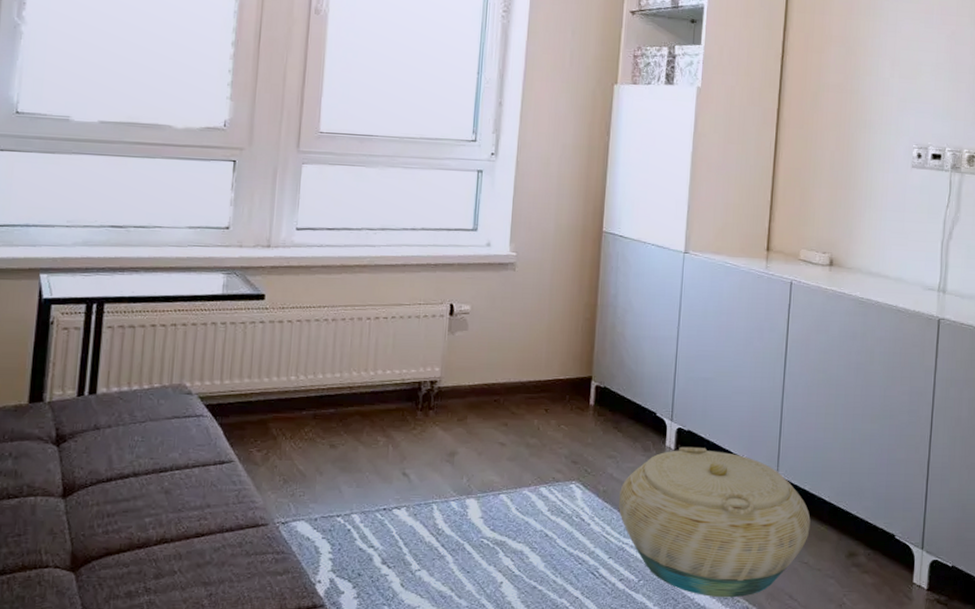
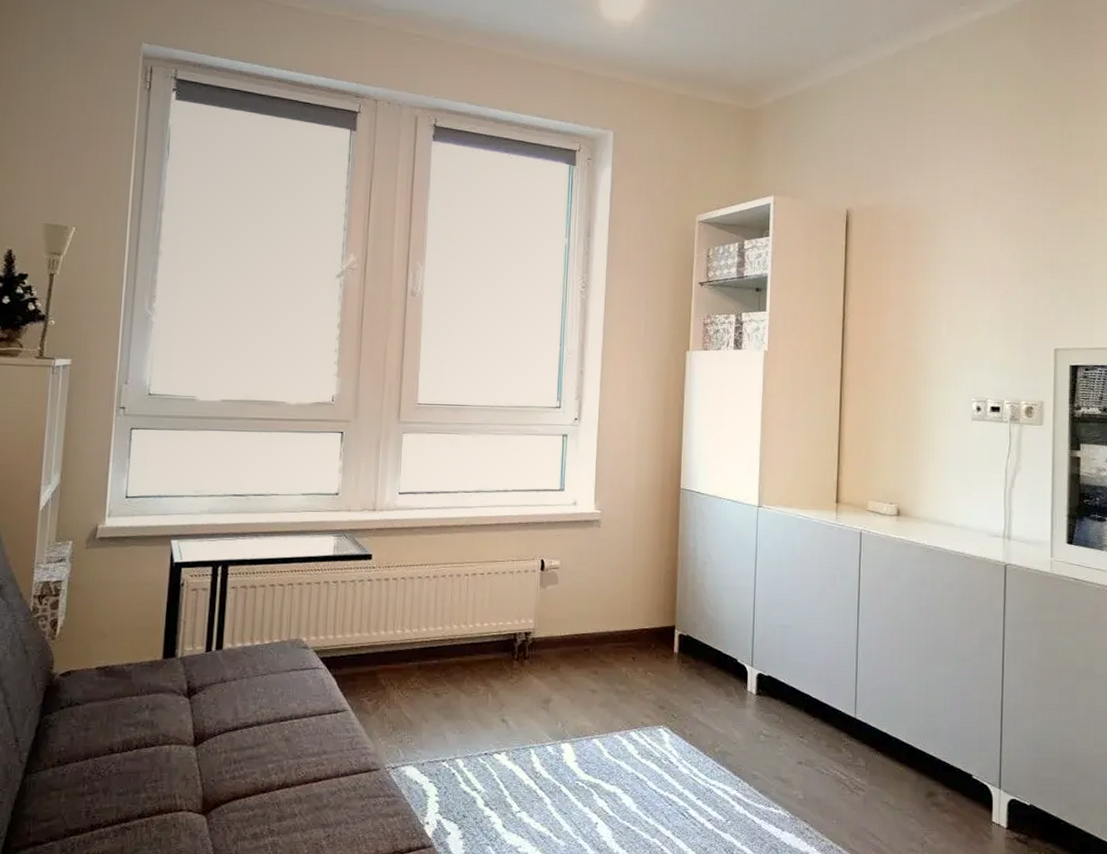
basket: present [618,446,811,598] -> none [704,691,889,837]

